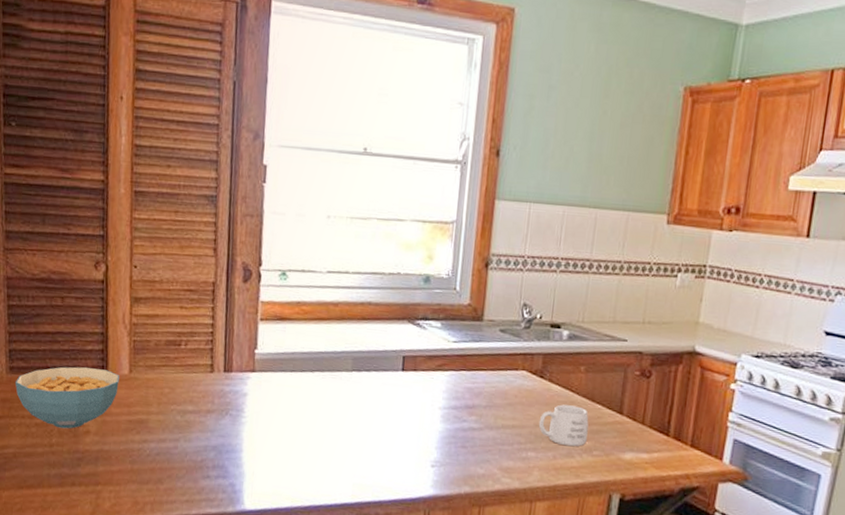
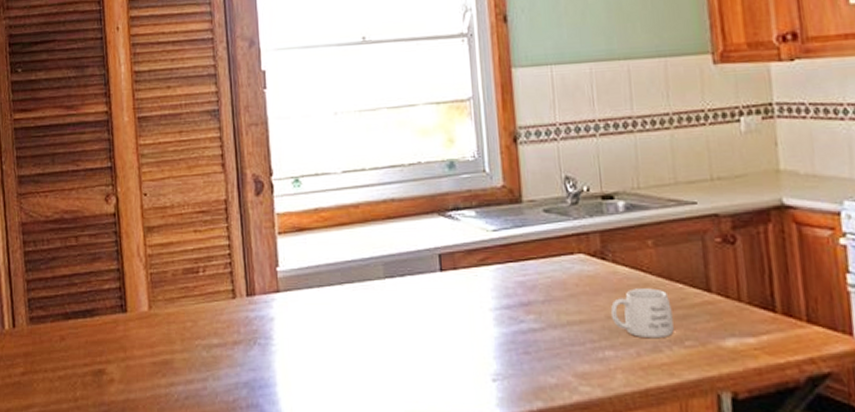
cereal bowl: present [15,366,119,429] -> none [35,309,139,379]

